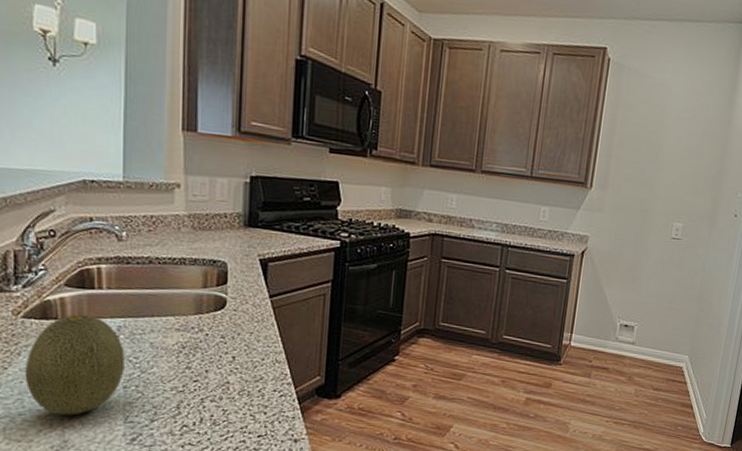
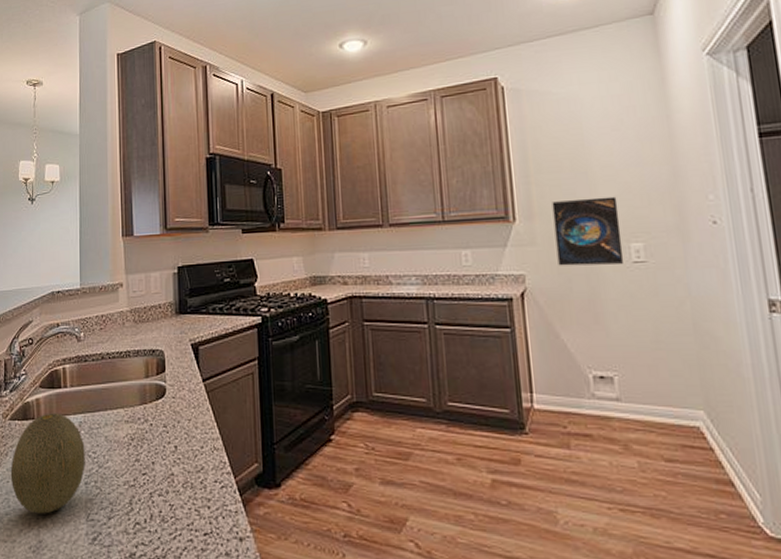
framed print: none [616,176,674,238] -> present [552,196,624,266]

